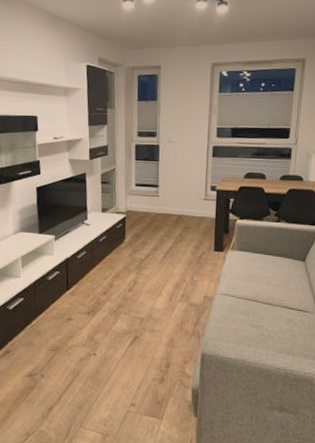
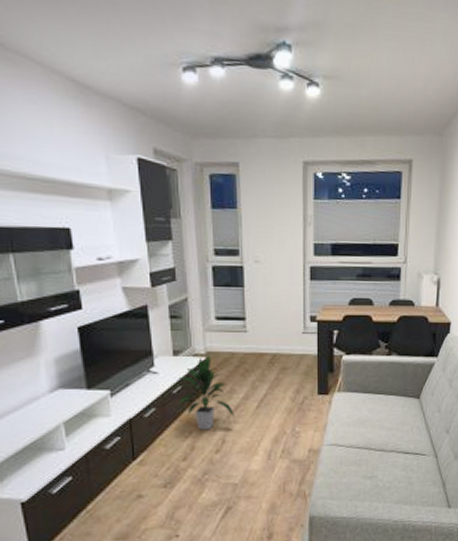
indoor plant: none [102,213,145,273] -> present [177,355,234,430]

